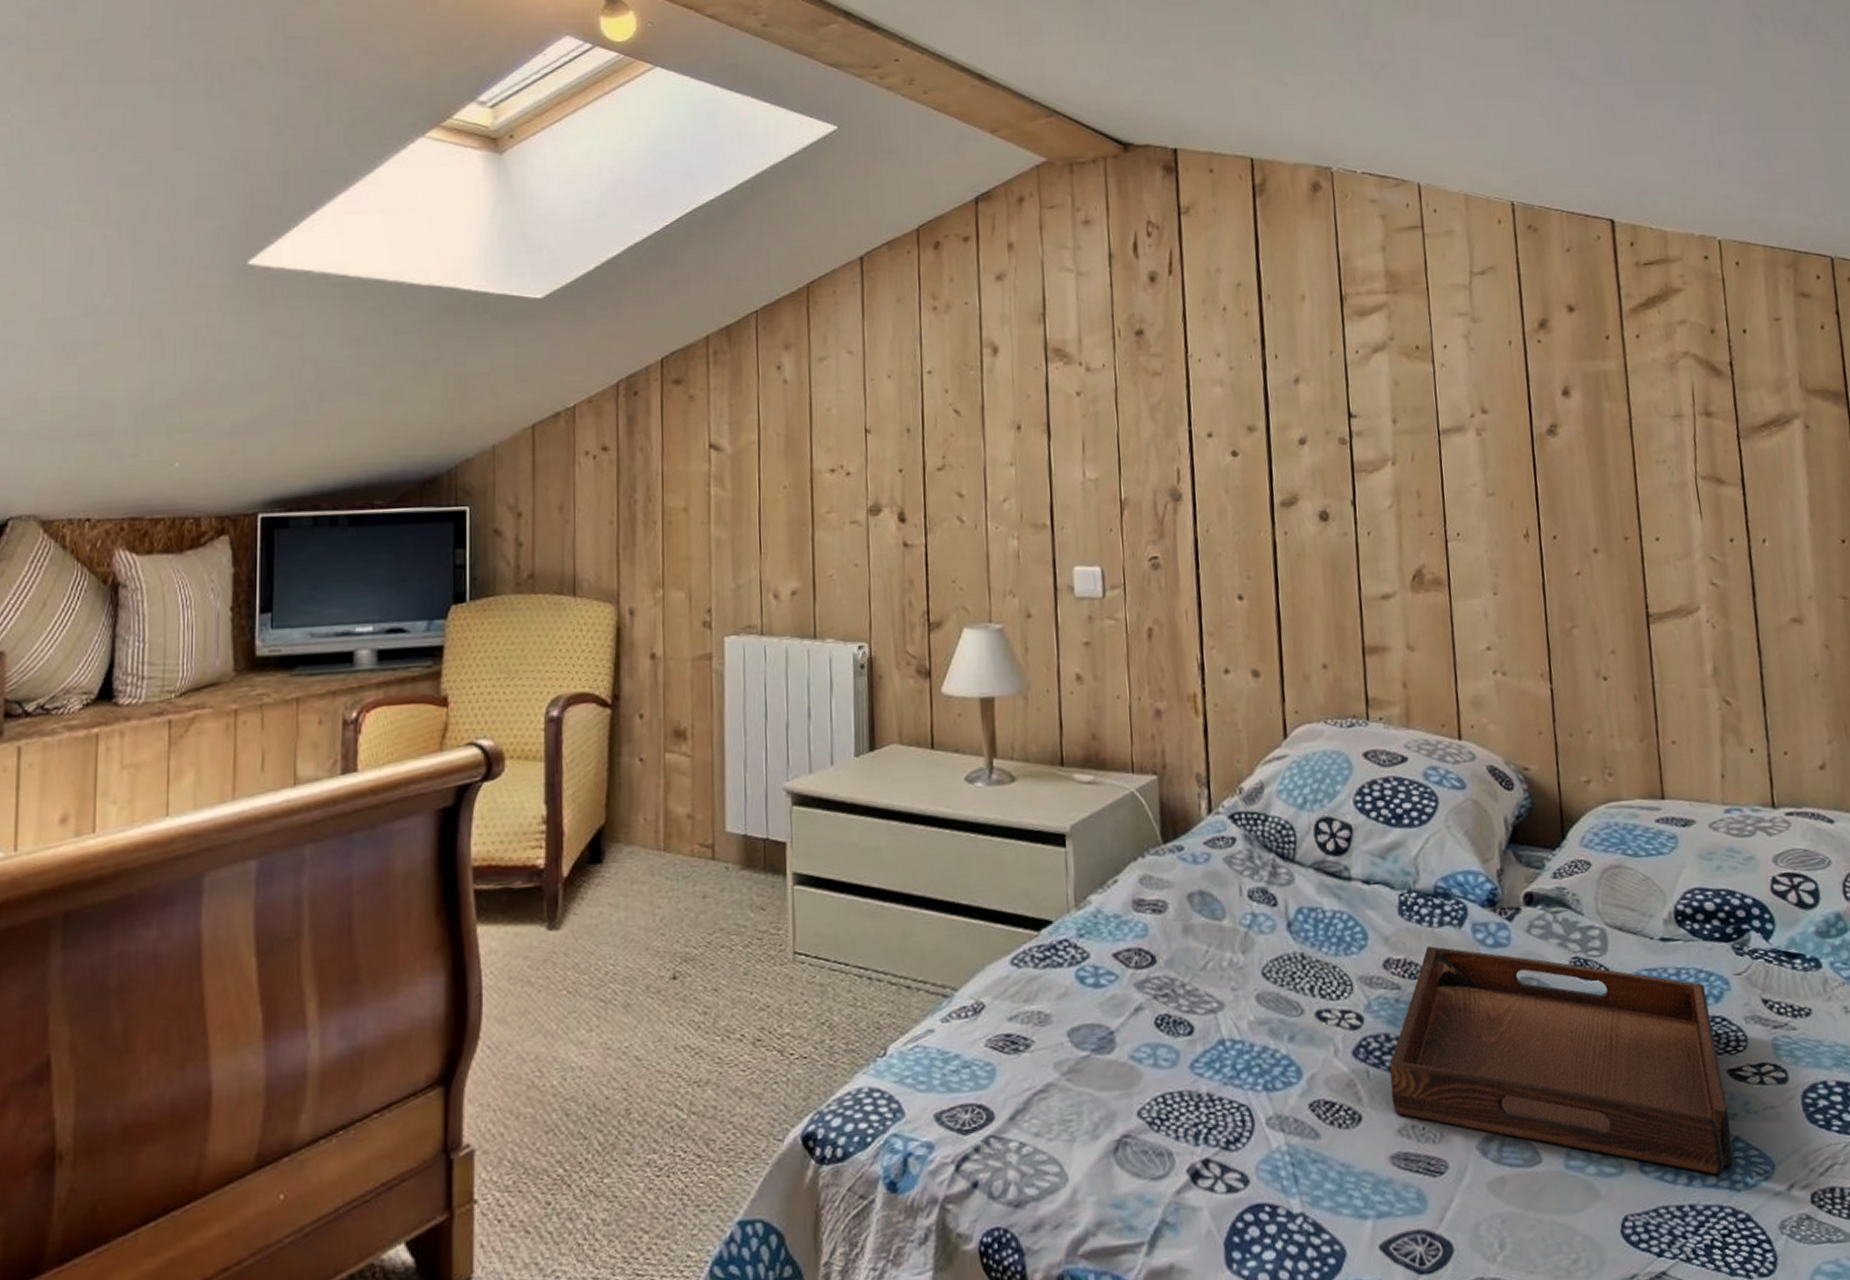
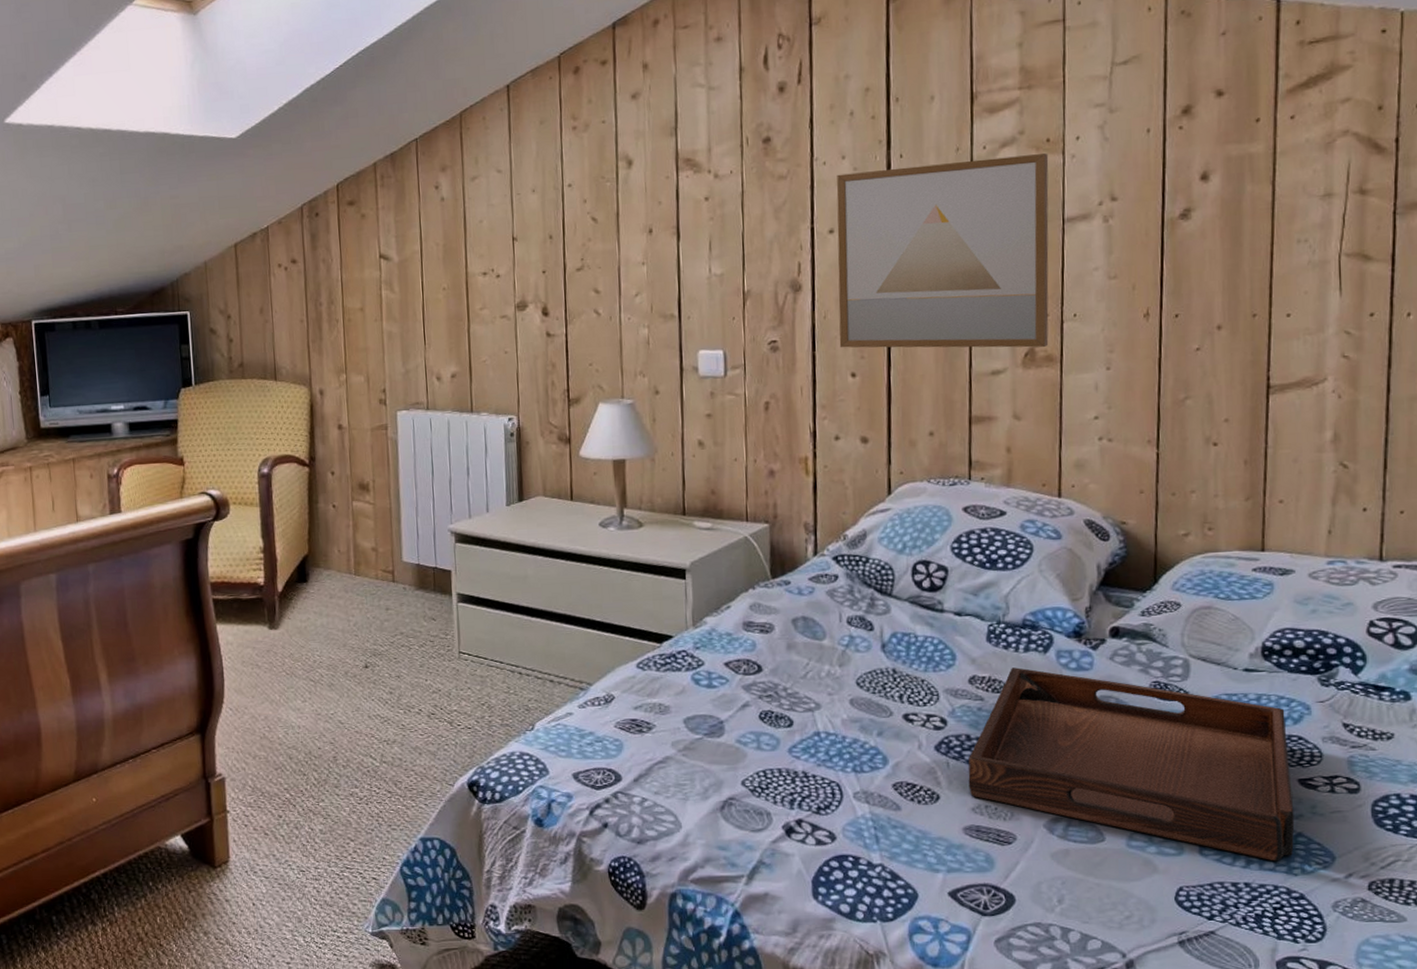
wall art: none [1212,361,1436,570] -> present [836,153,1049,348]

